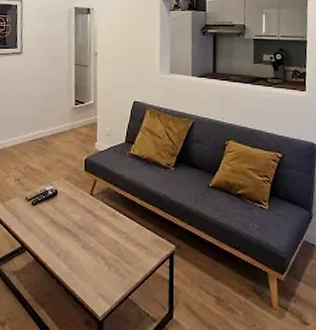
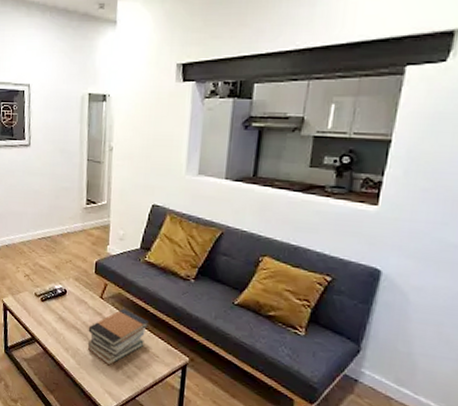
book stack: none [79,203,137,265] -> present [88,308,149,366]

